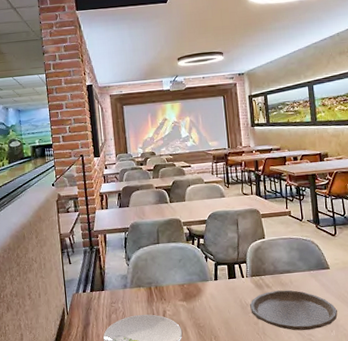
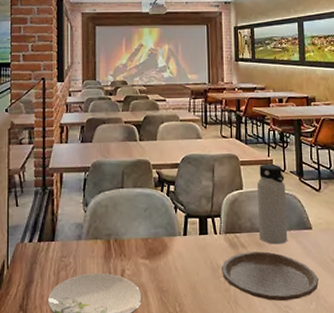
water bottle: none [278,214,308,284] -> present [257,163,288,245]

